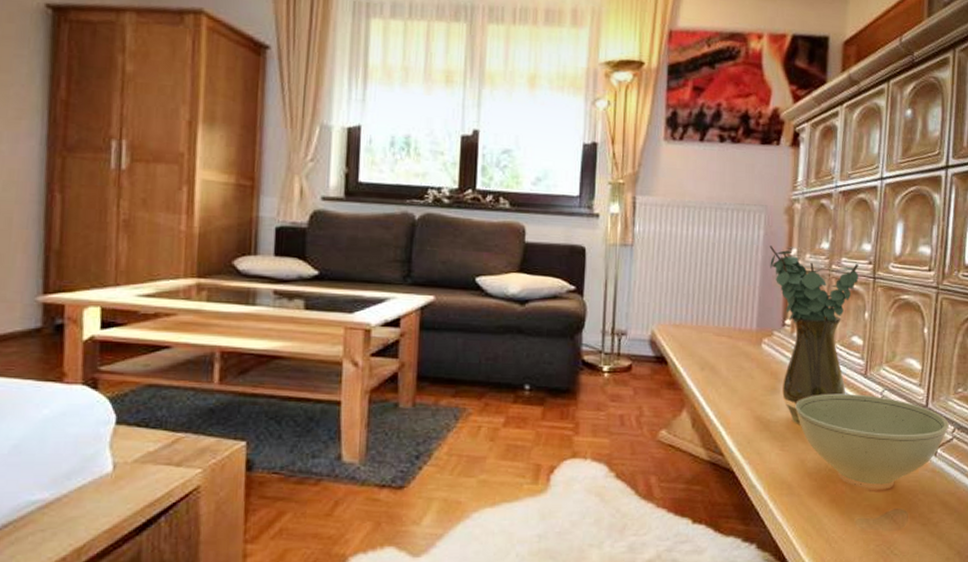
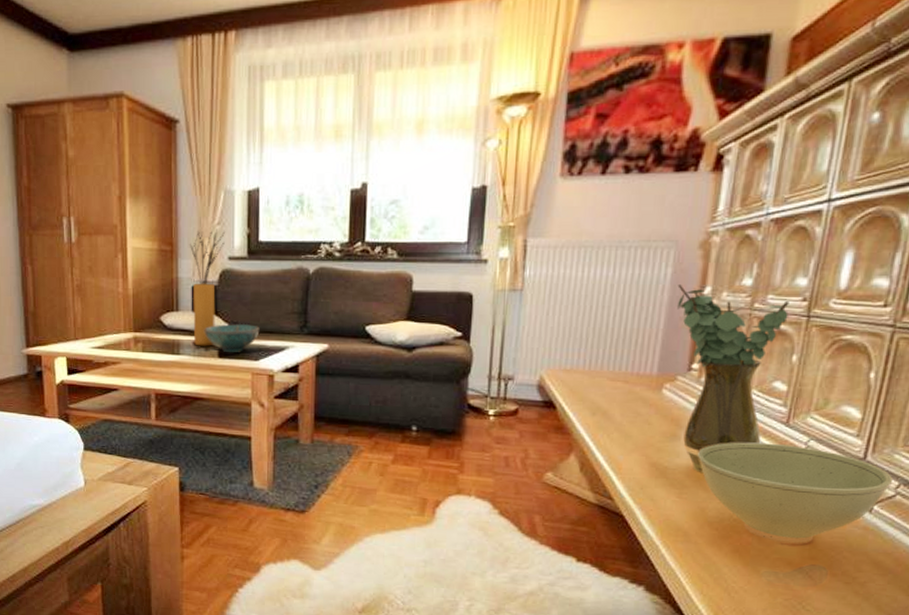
vase: none [274,165,319,296] -> present [190,229,225,346]
decorative bowl: none [287,271,356,305] -> present [203,323,260,353]

